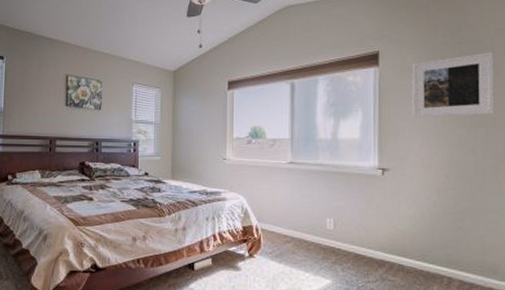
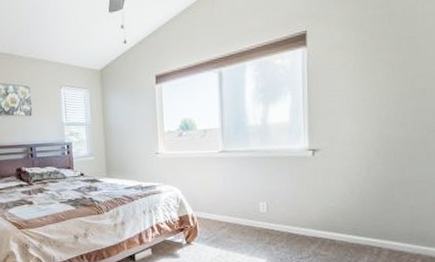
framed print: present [412,52,495,117] -> none [340,21,425,96]

